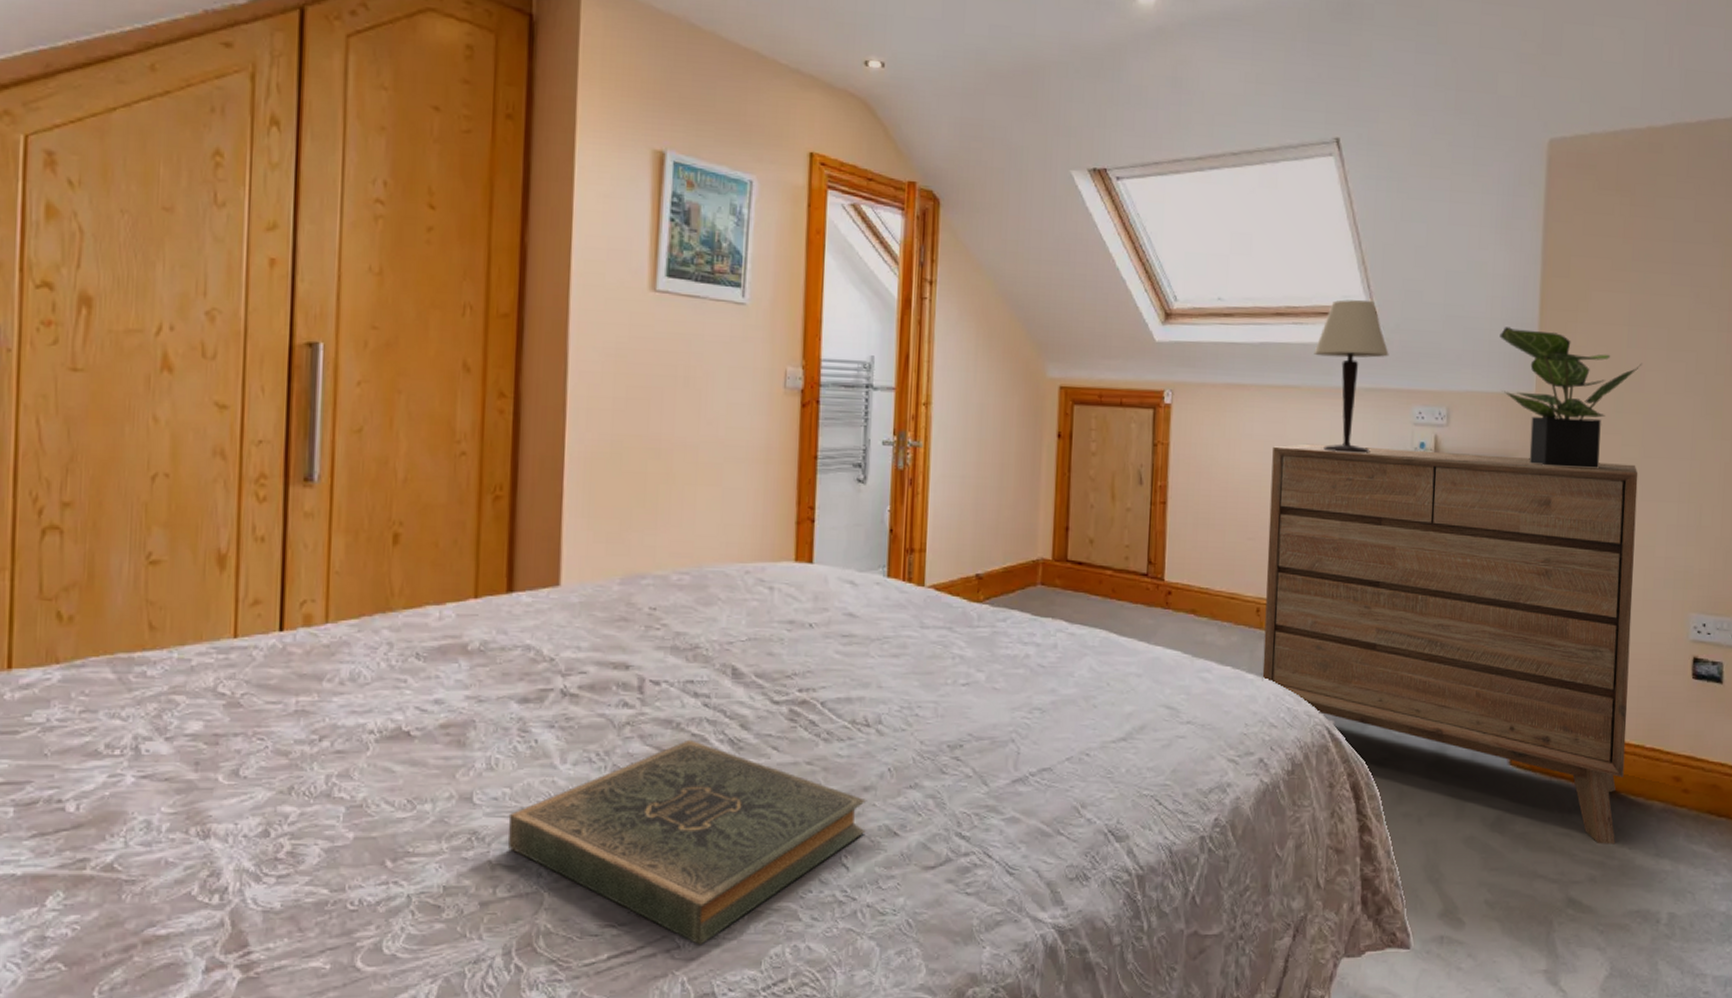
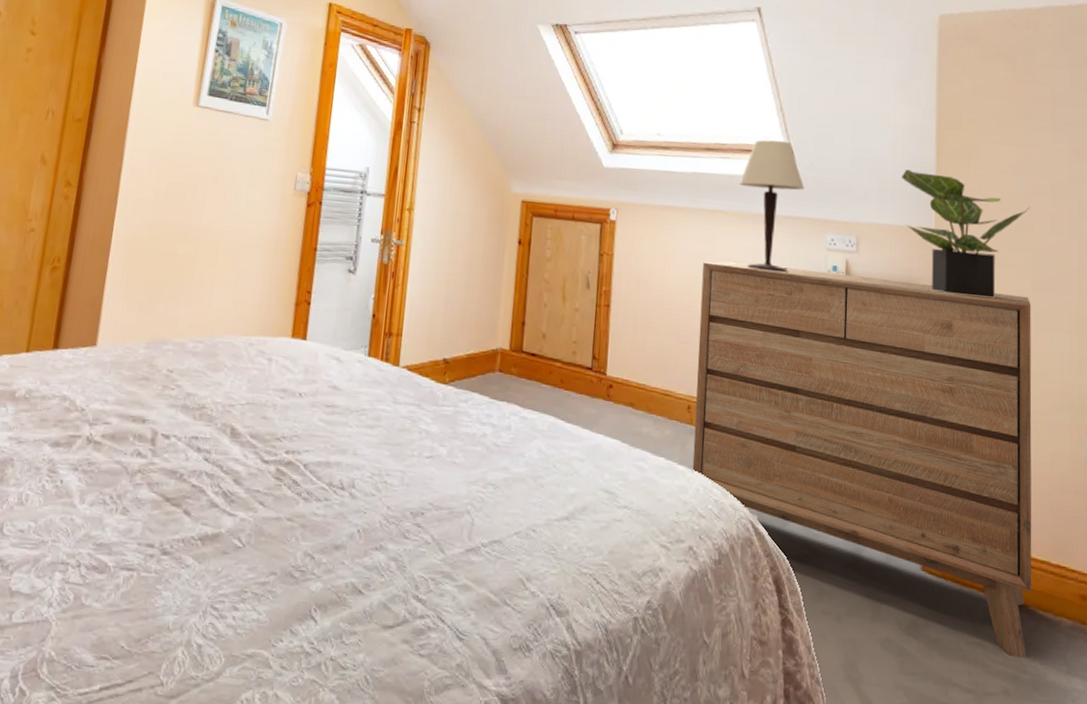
book: present [508,739,867,946] -> none [27,489,337,684]

